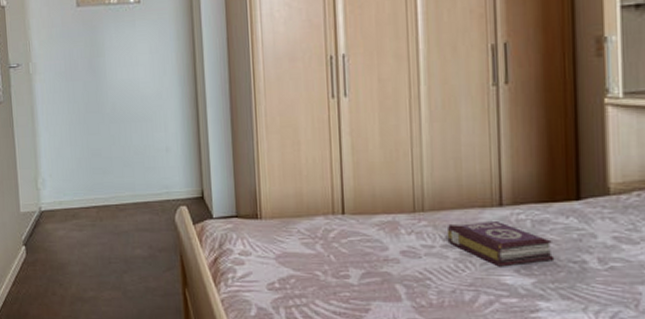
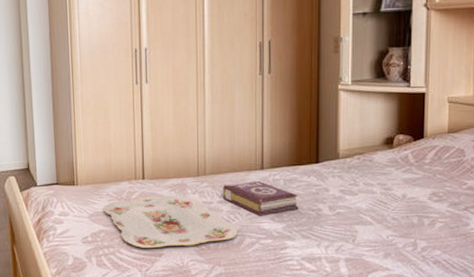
serving tray: none [293,235,470,301] -> present [103,195,238,248]

